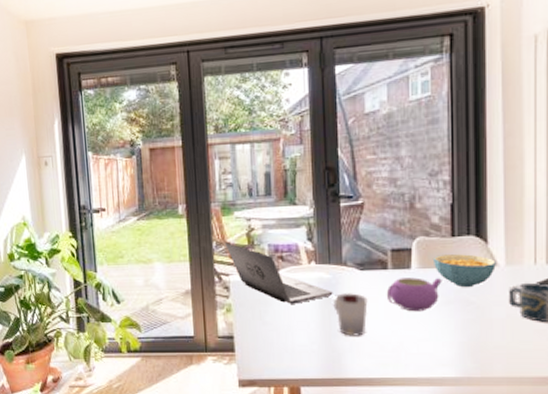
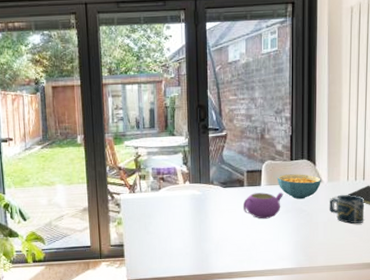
laptop: present [225,243,333,304] -> none [117,167,203,216]
cup: present [333,293,368,336] -> none [203,206,229,240]

